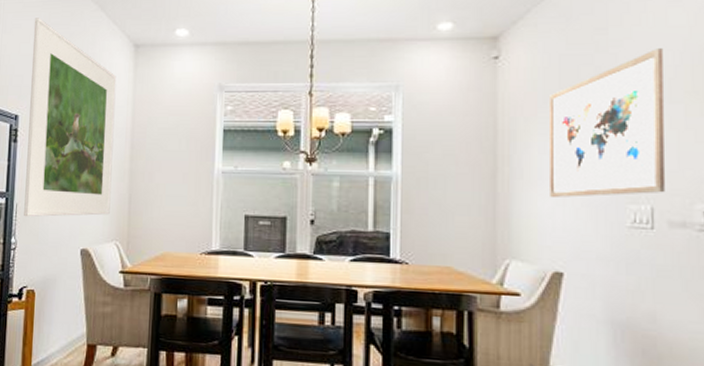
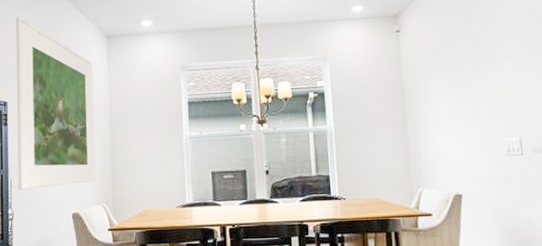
wall art: present [550,48,665,197] -> none [440,18,528,136]

